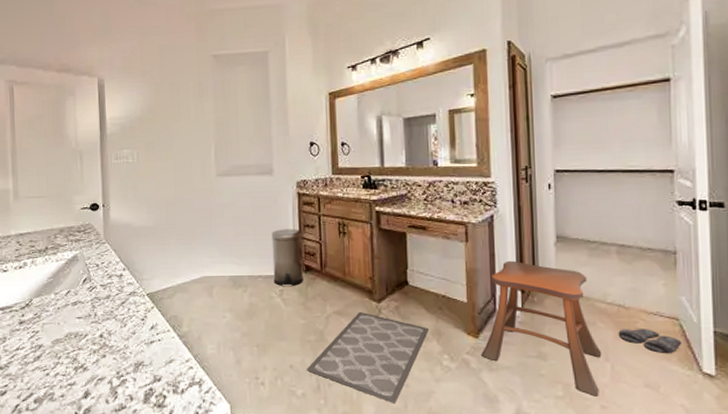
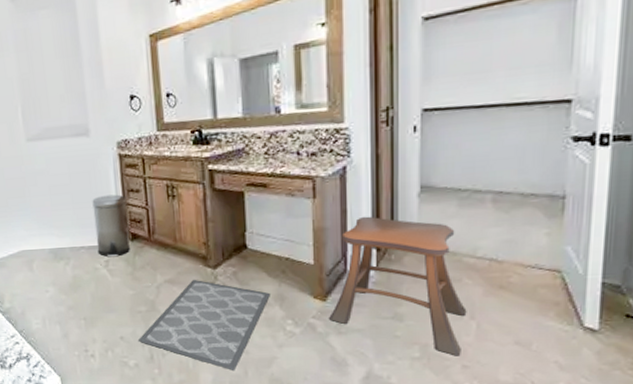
slippers: present [618,329,681,353] -> none [487,283,561,309]

